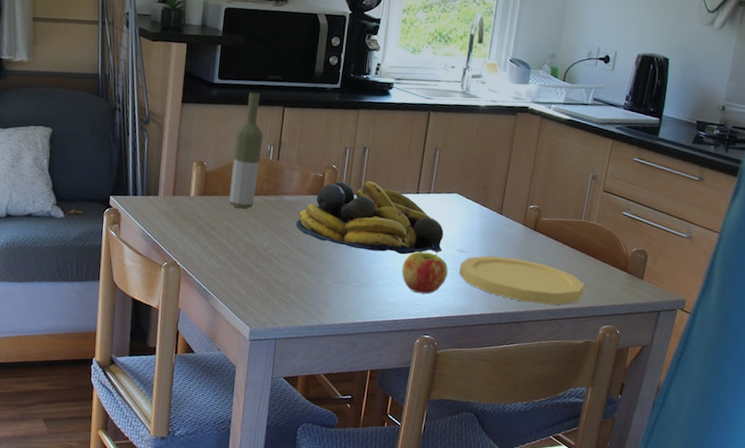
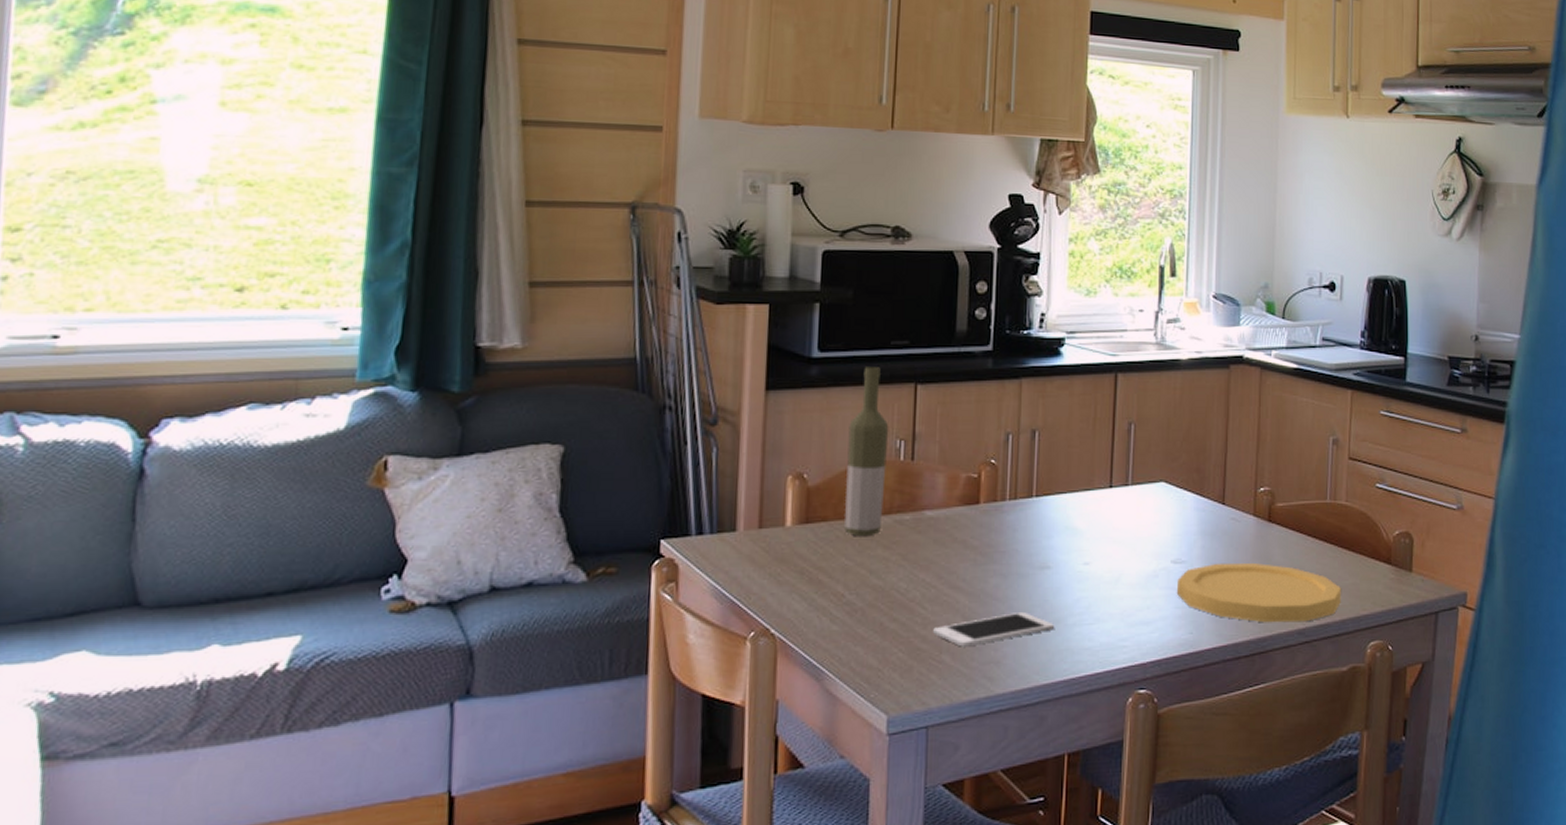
cell phone: none [284,272,368,291] -> present [933,612,1054,647]
fruit bowl: present [296,181,444,255] -> none [945,477,1152,577]
apple: present [401,251,448,294] -> none [1099,569,1162,630]

